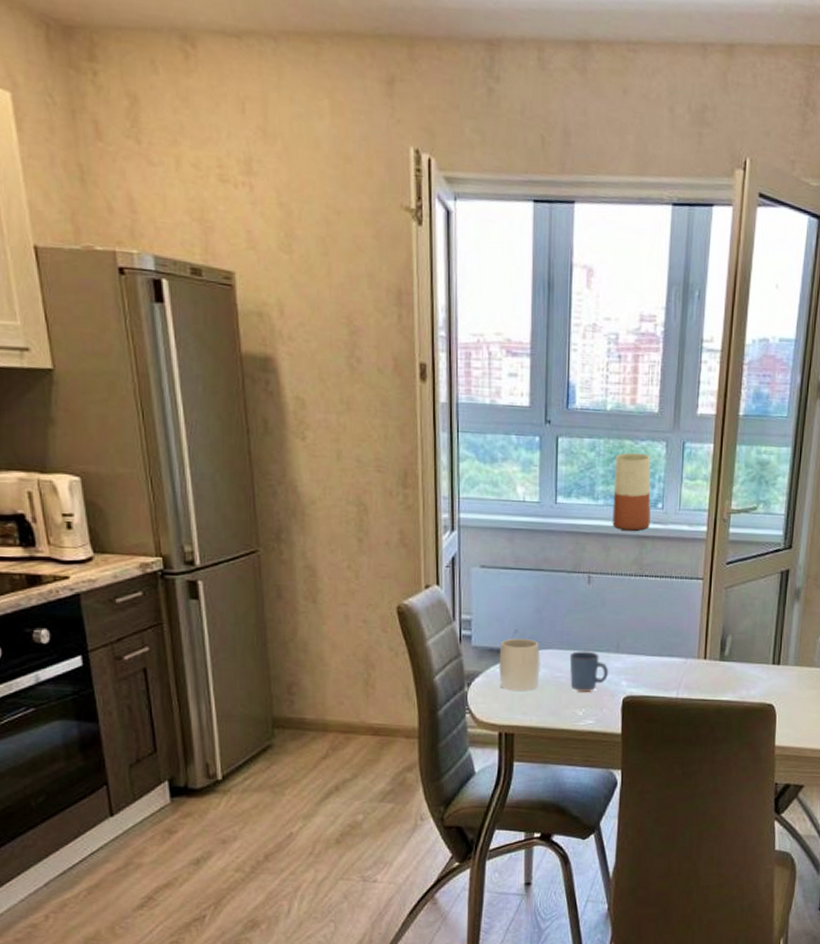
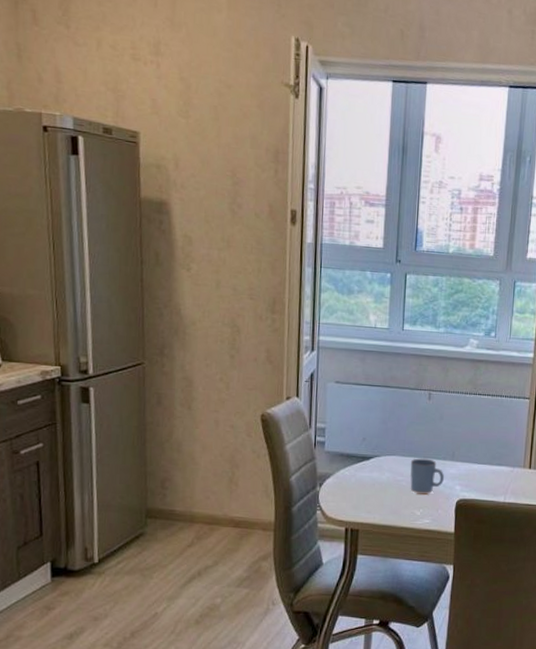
mug: present [499,638,540,691] -> none [347,445,385,492]
vase: present [612,452,651,531] -> none [451,288,486,355]

